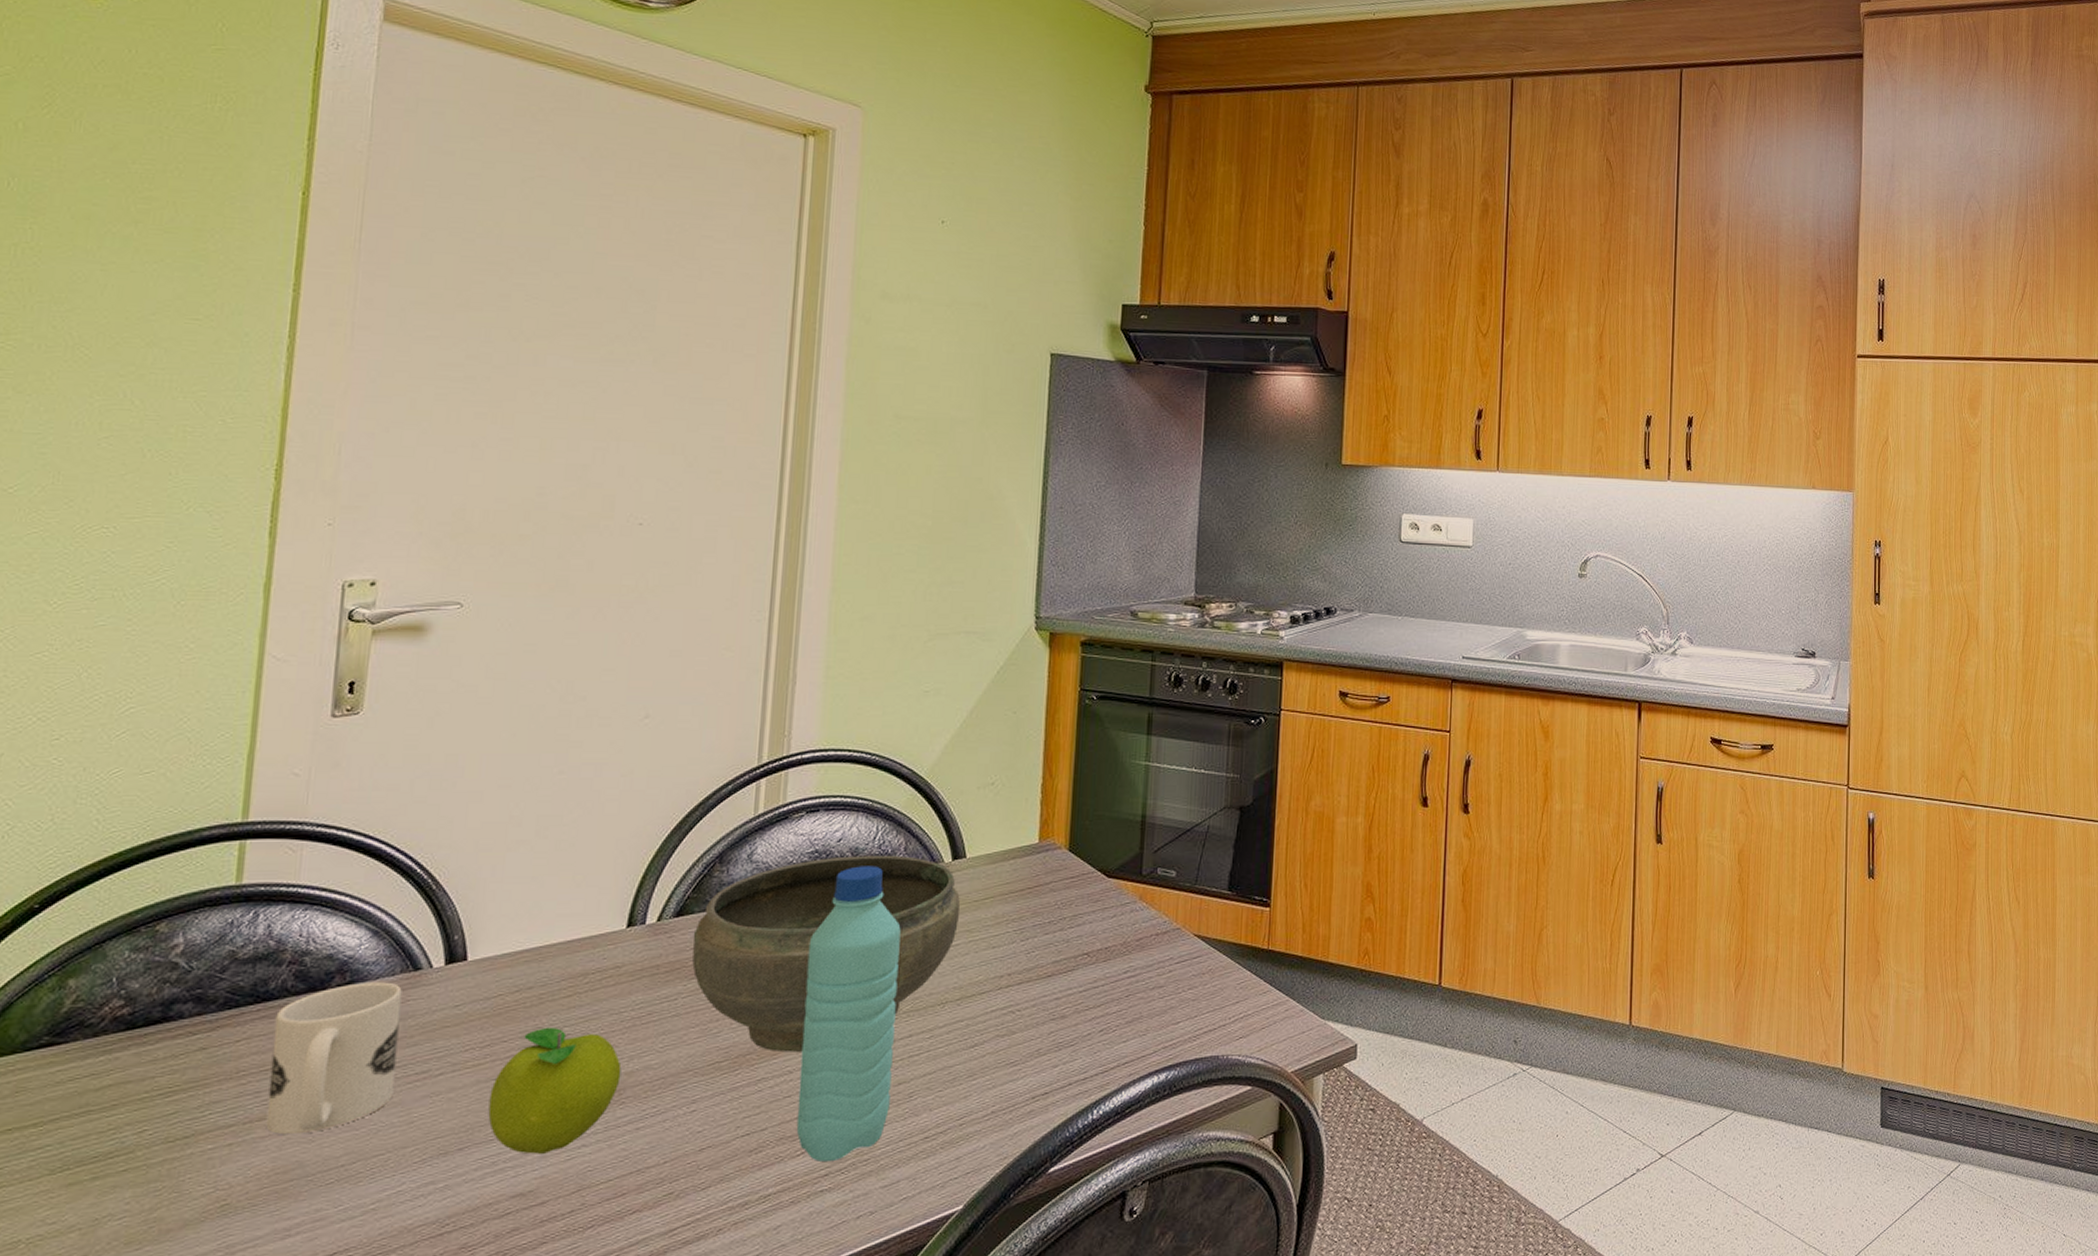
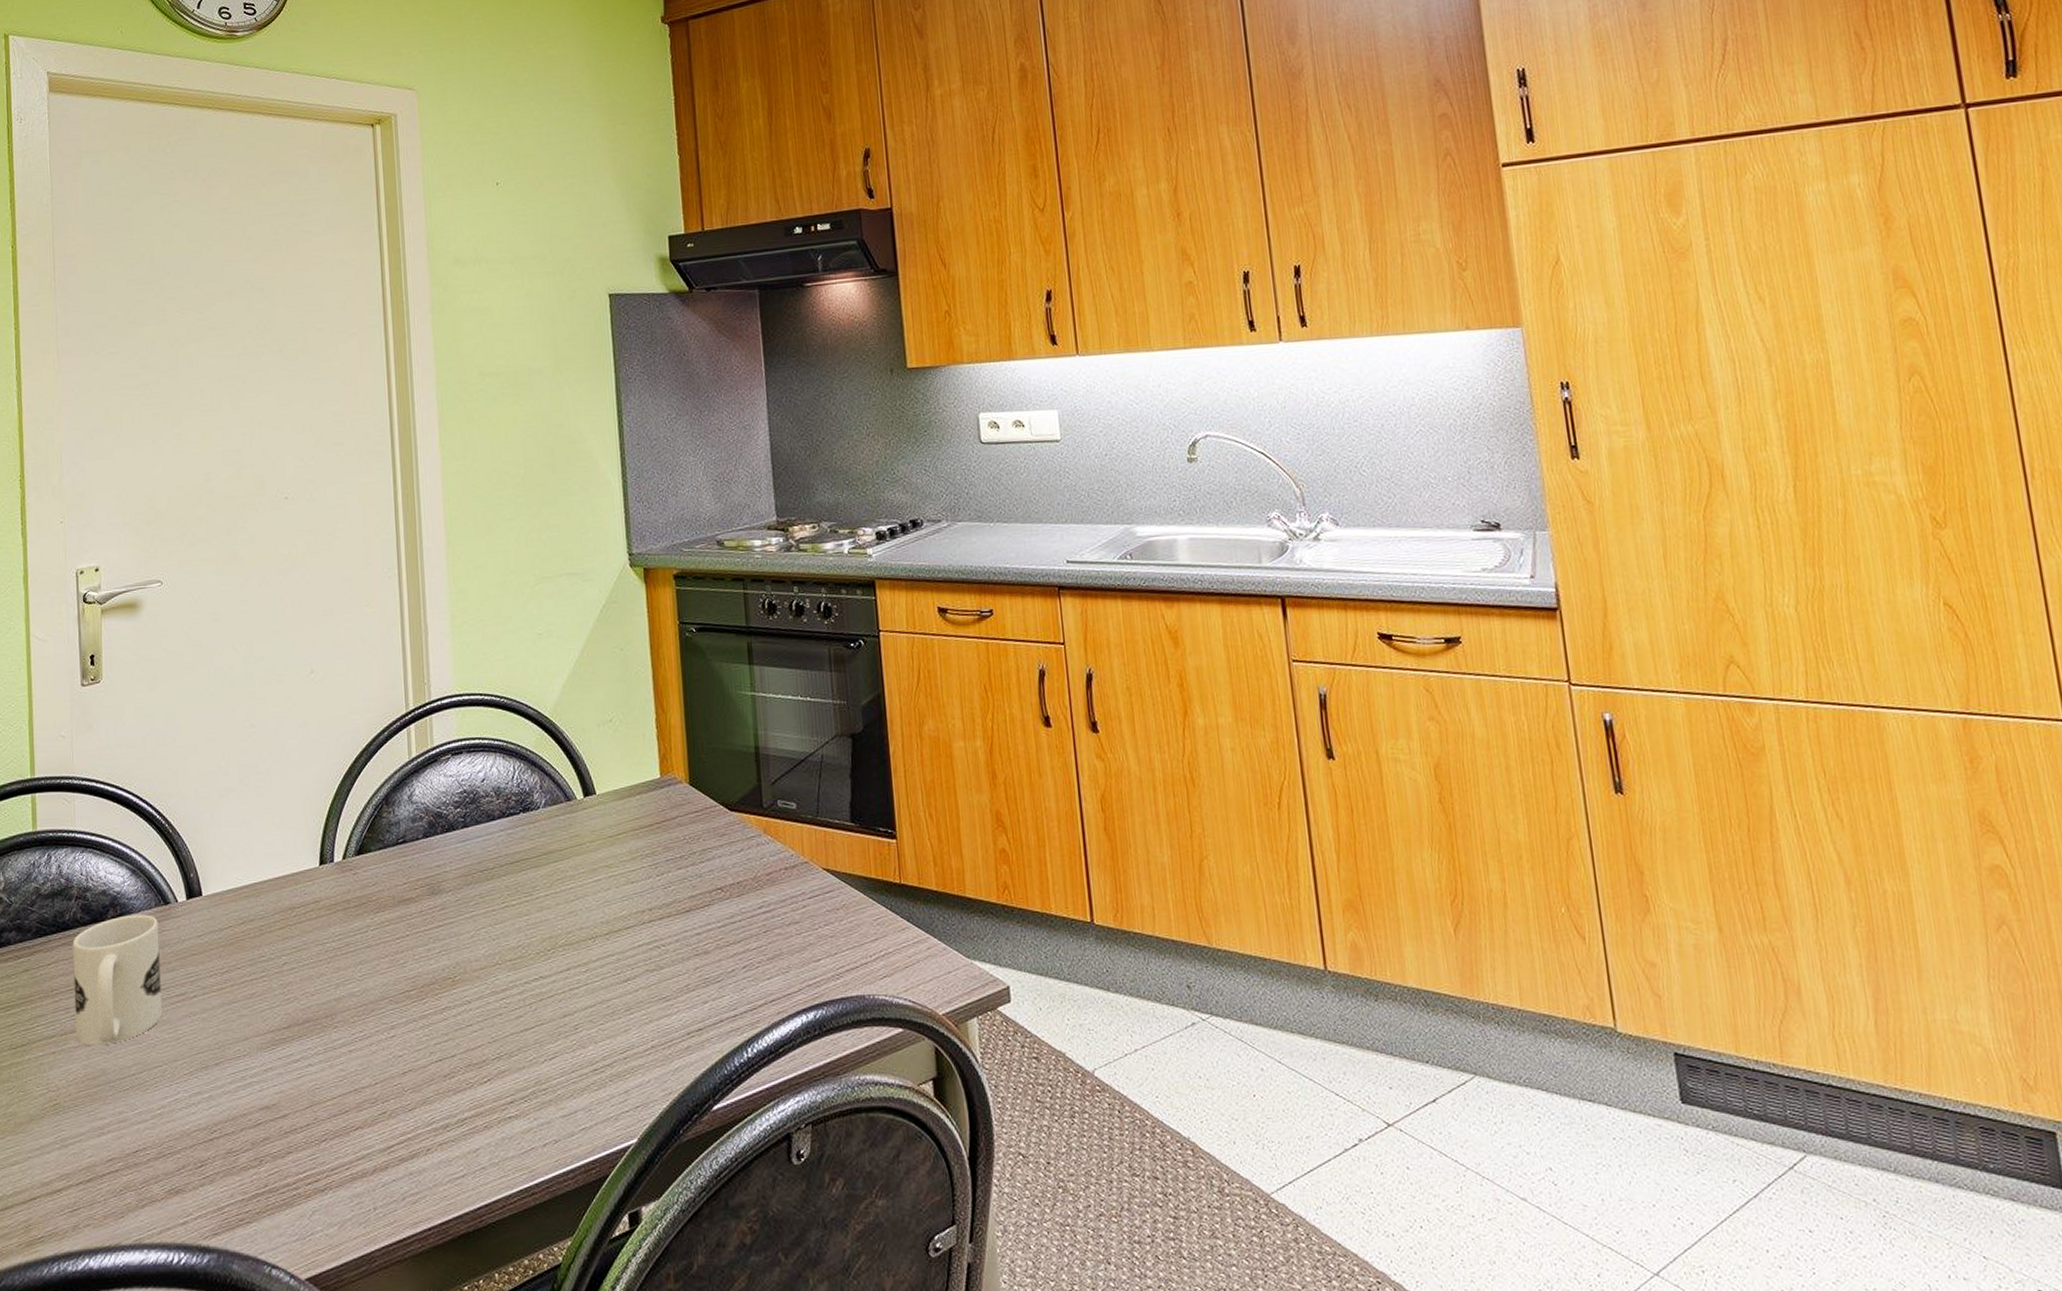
fruit: present [488,1026,622,1154] -> none [233,955,332,1071]
bowl: present [692,855,960,1052] -> none [373,793,597,983]
water bottle: present [796,866,901,1163] -> none [469,804,559,1090]

